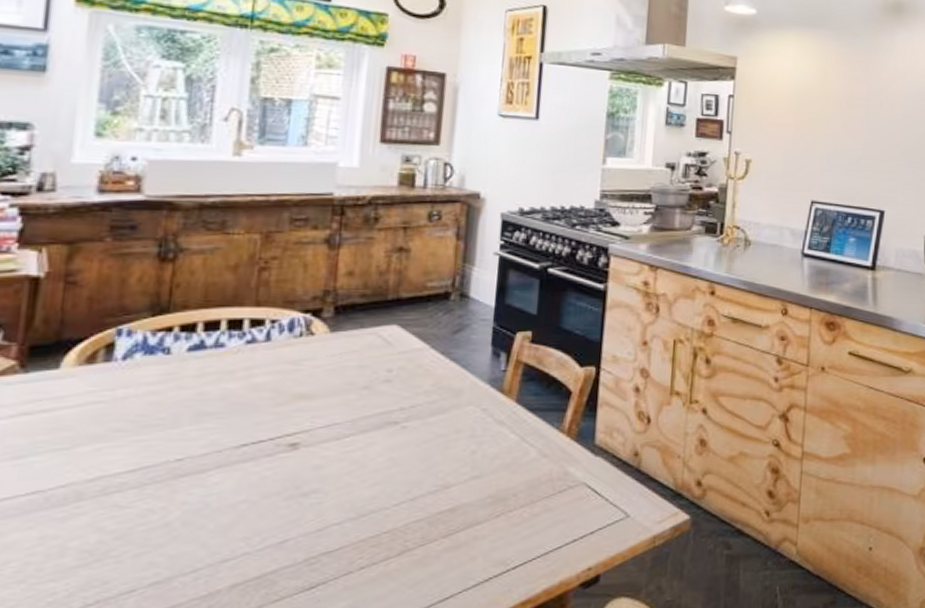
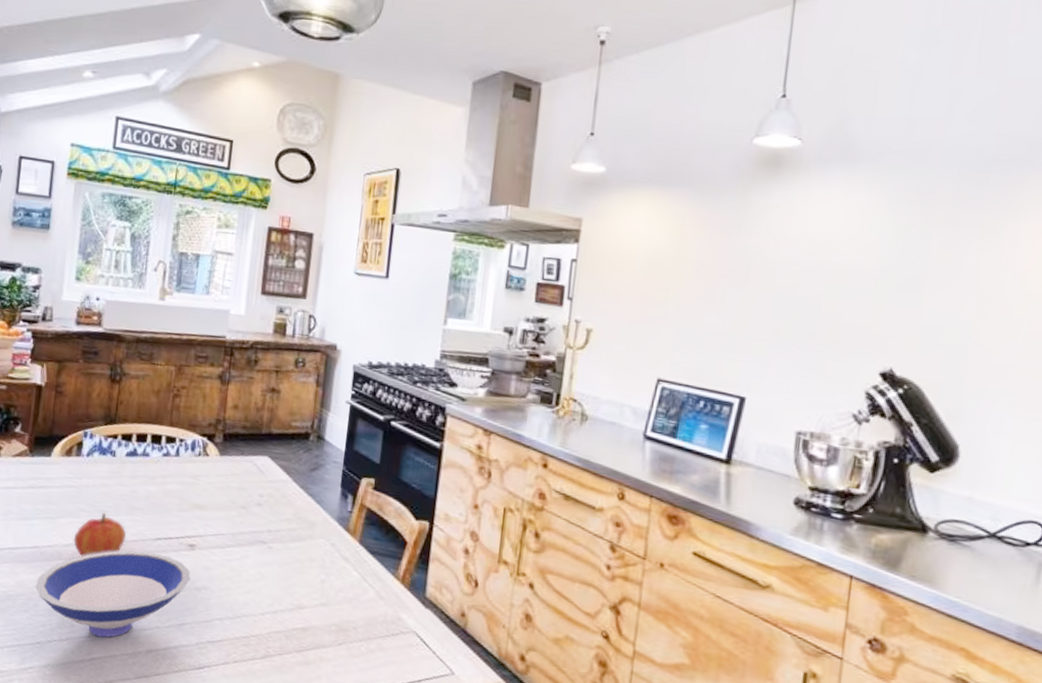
bowl: none [36,463,294,587] -> present [35,550,191,638]
fruit: none [104,426,193,490] -> present [74,512,127,557]

